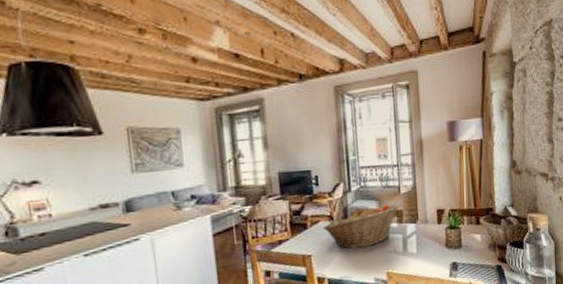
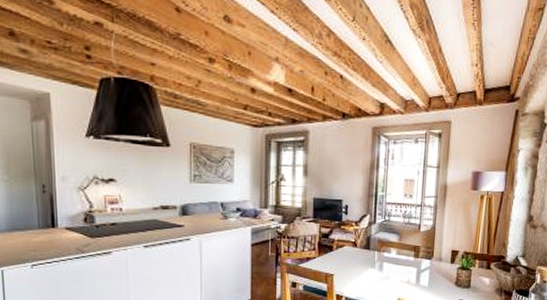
fruit basket: present [322,203,400,249] -> none [346,238,418,274]

